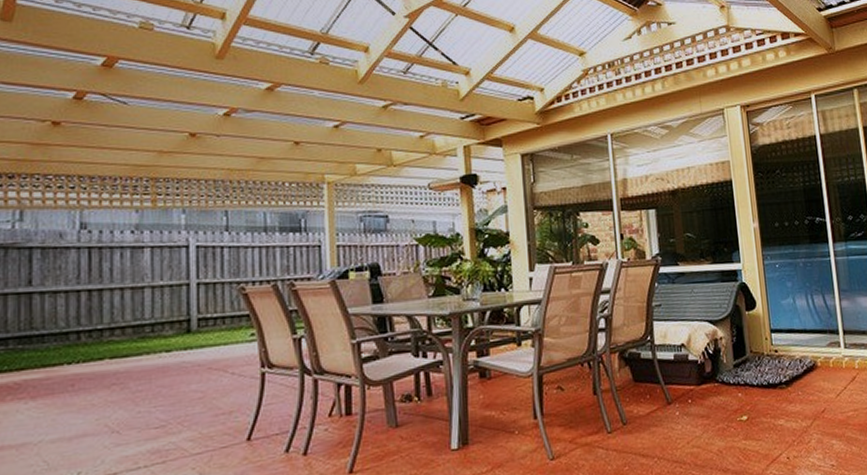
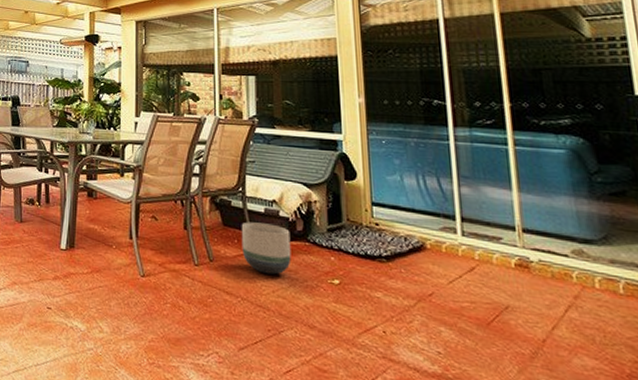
planter: none [652,370,703,426] -> present [241,222,291,275]

